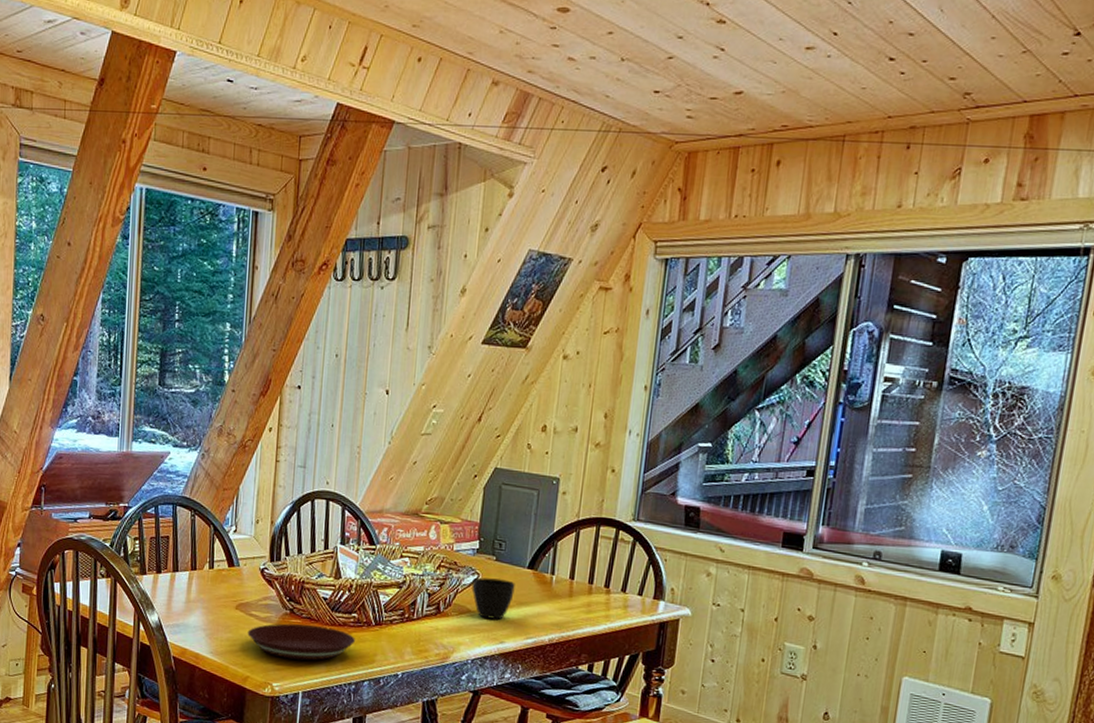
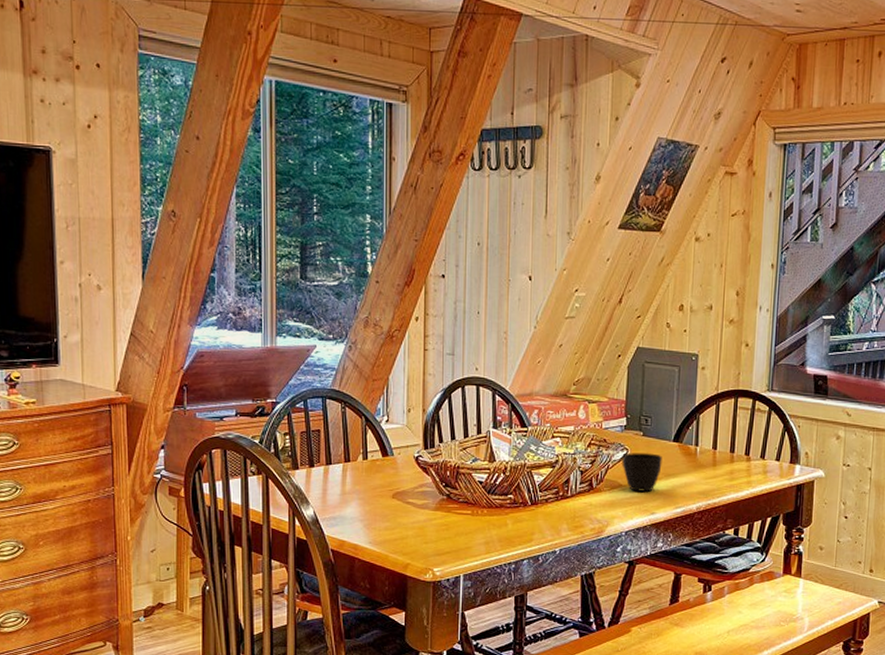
plate: present [247,623,355,661] -> none [405,508,512,544]

